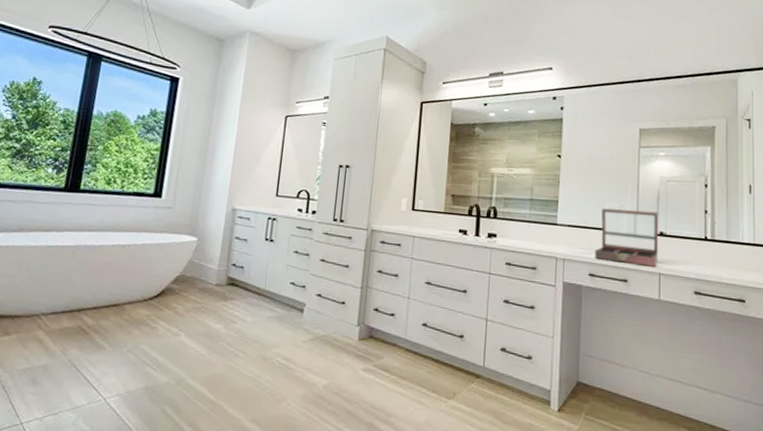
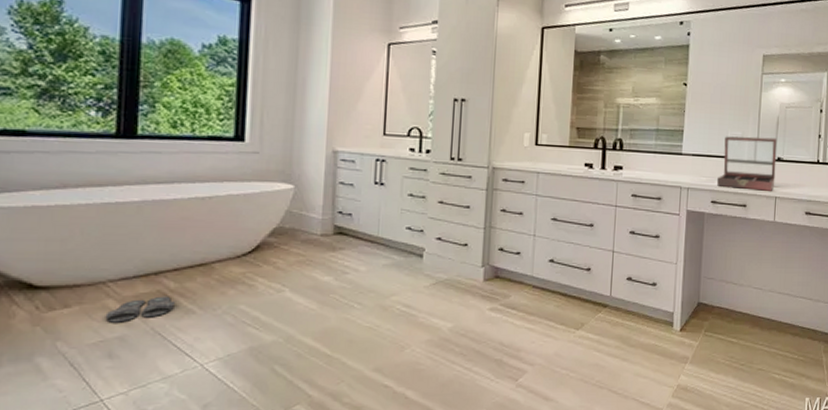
slippers: none [34,331,92,353] -> present [105,296,176,323]

